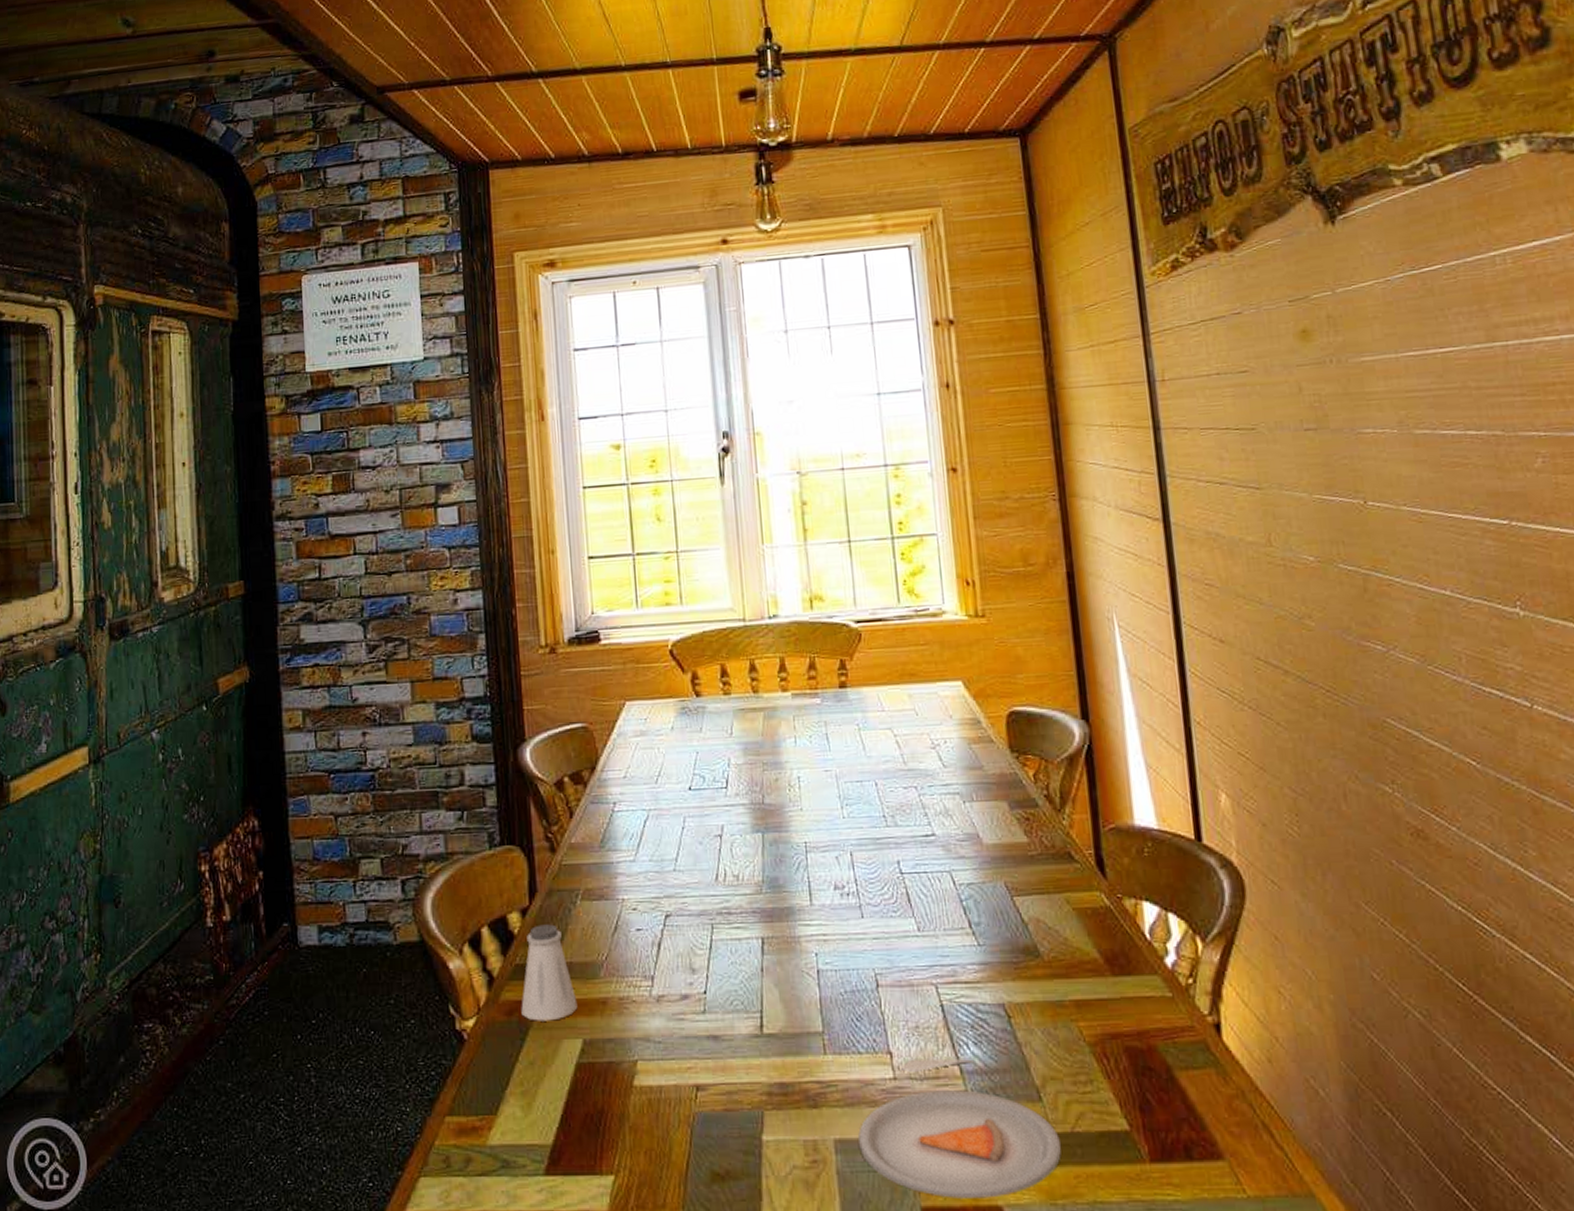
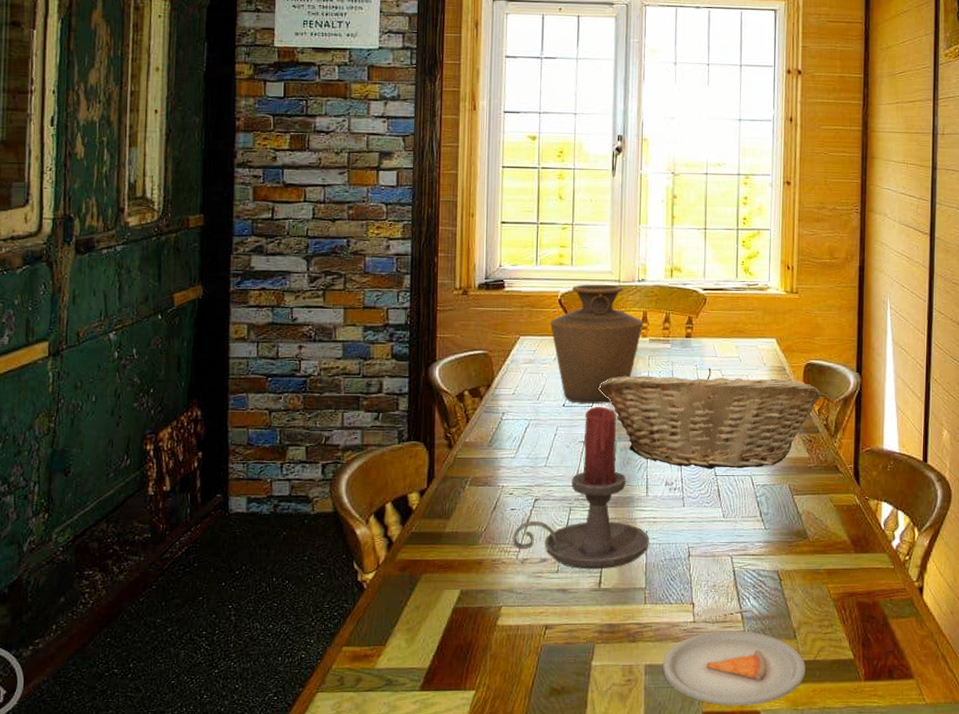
saltshaker: present [521,924,578,1021] -> none [413,503,459,576]
candle holder: none [643,786,822,1008] -> present [513,406,649,570]
vase: none [661,625,782,785] -> present [550,284,644,404]
fruit basket: none [733,726,1036,865] -> present [600,367,822,469]

